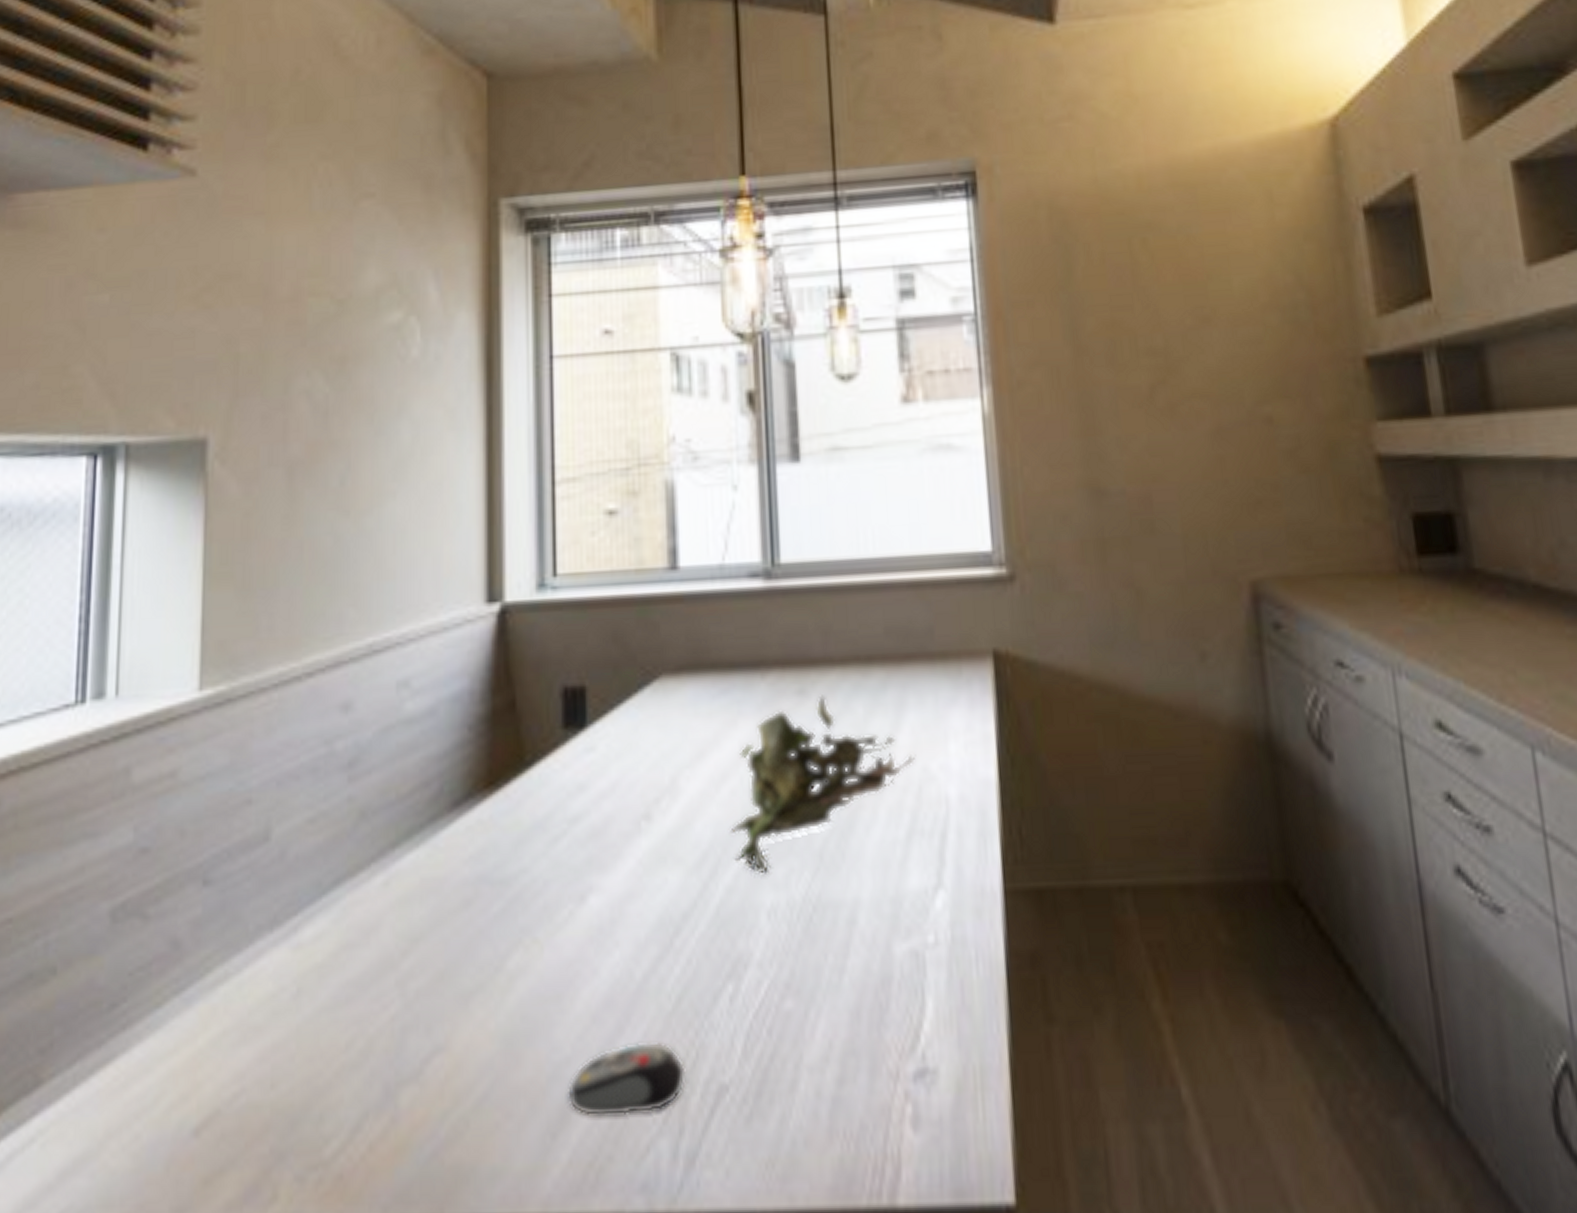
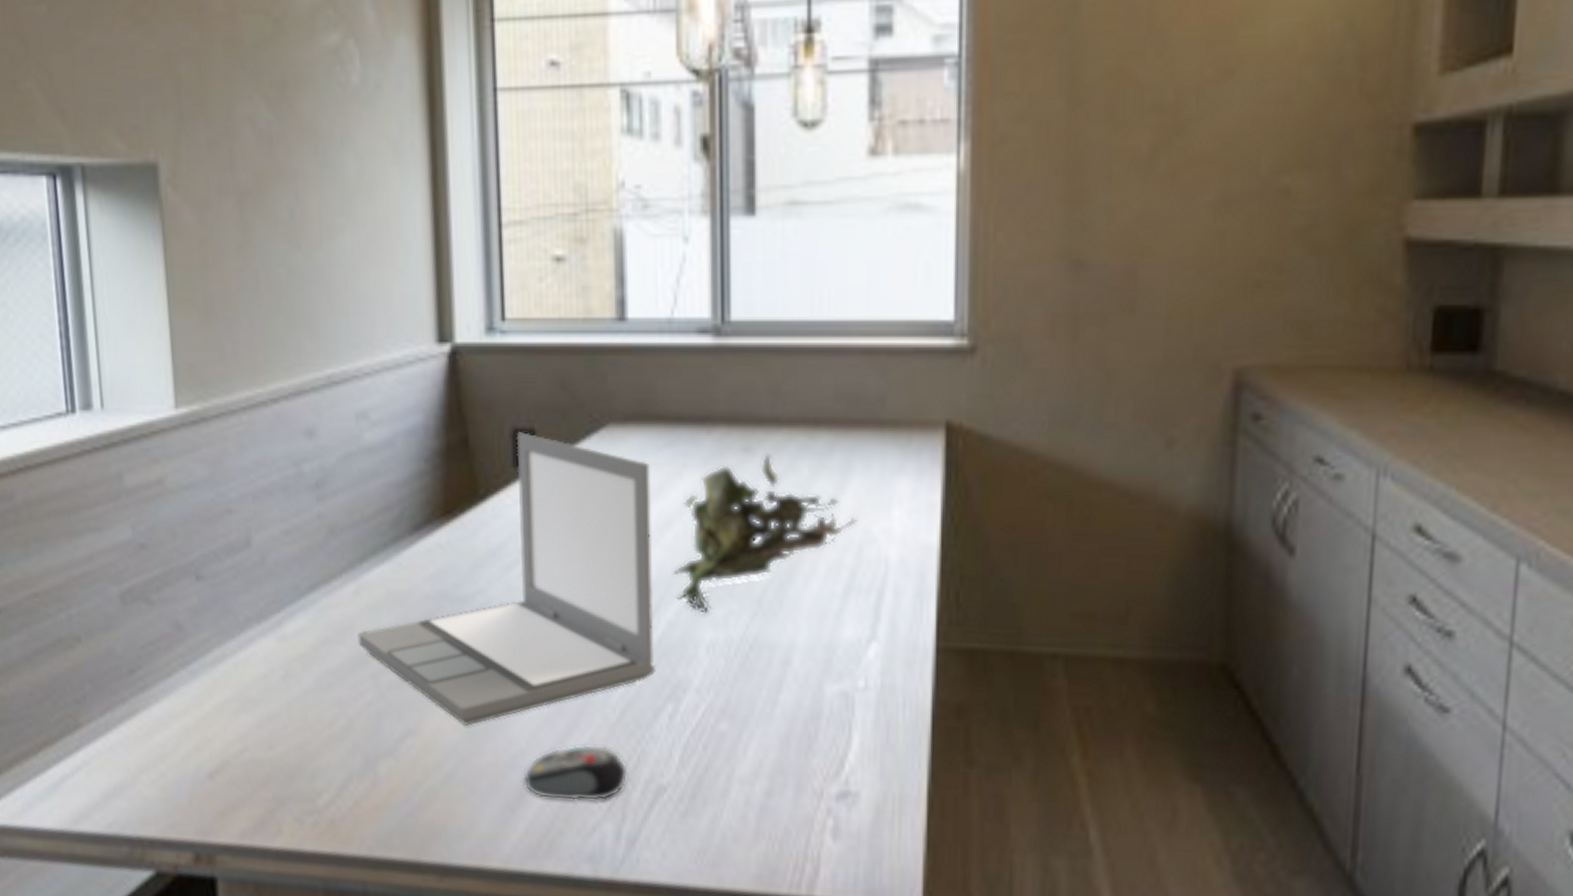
laptop: none [385,690,715,1034] -> present [358,432,657,726]

